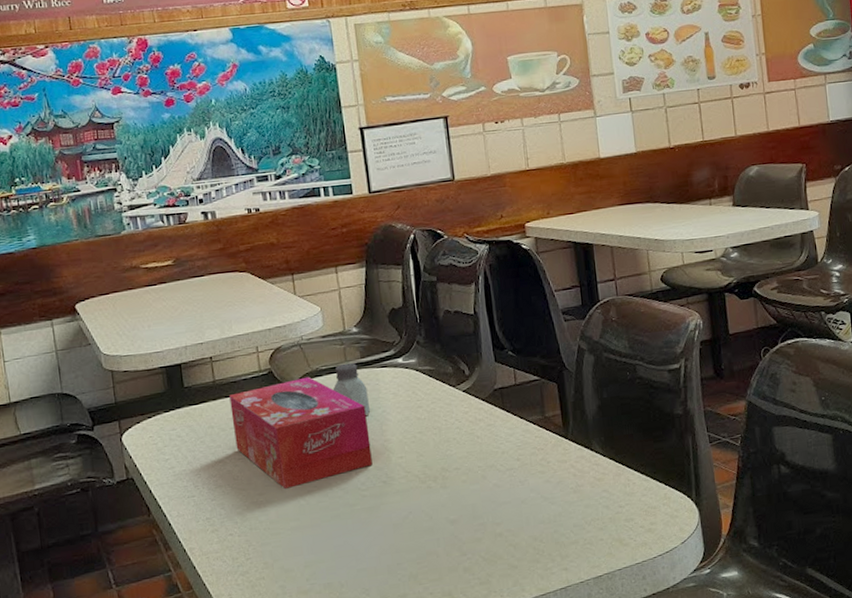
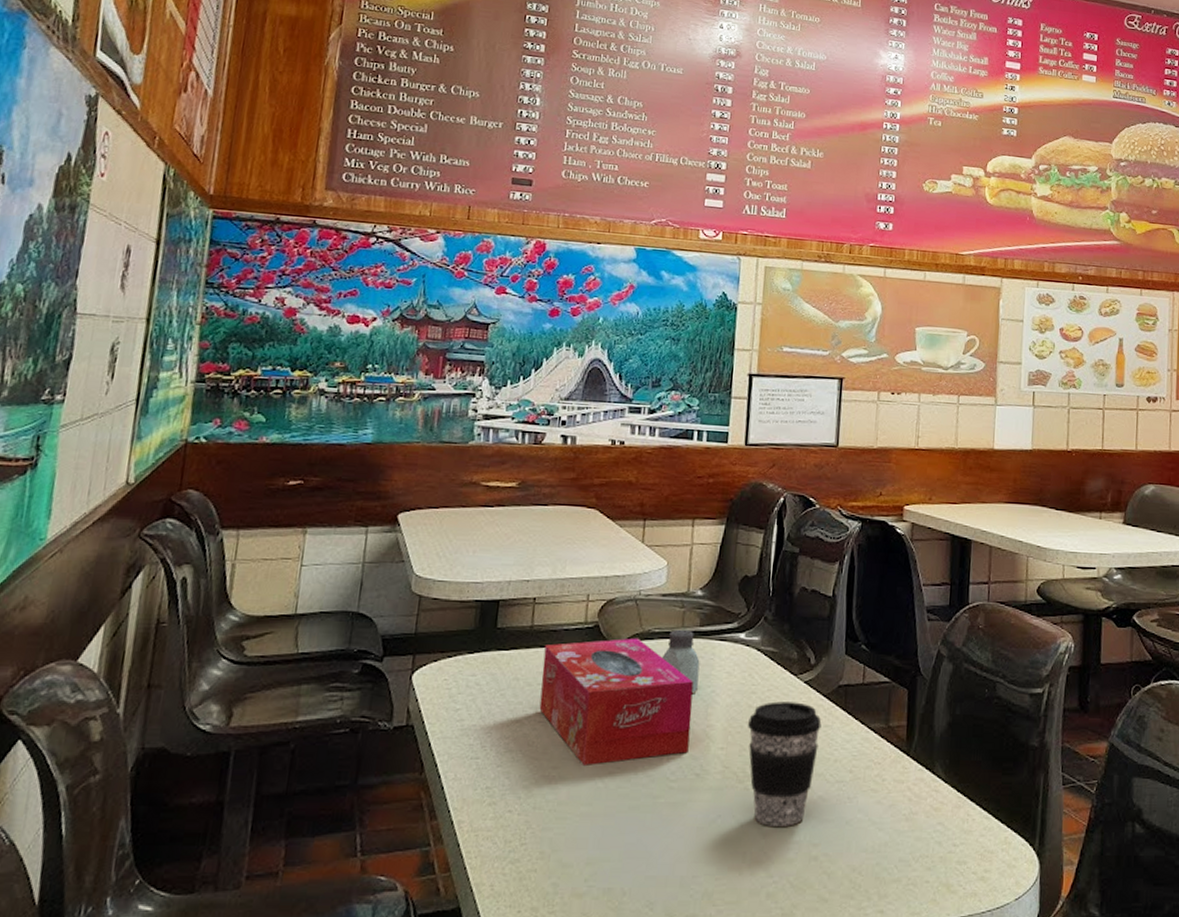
coffee cup: none [420,408,486,515] -> present [748,701,822,826]

